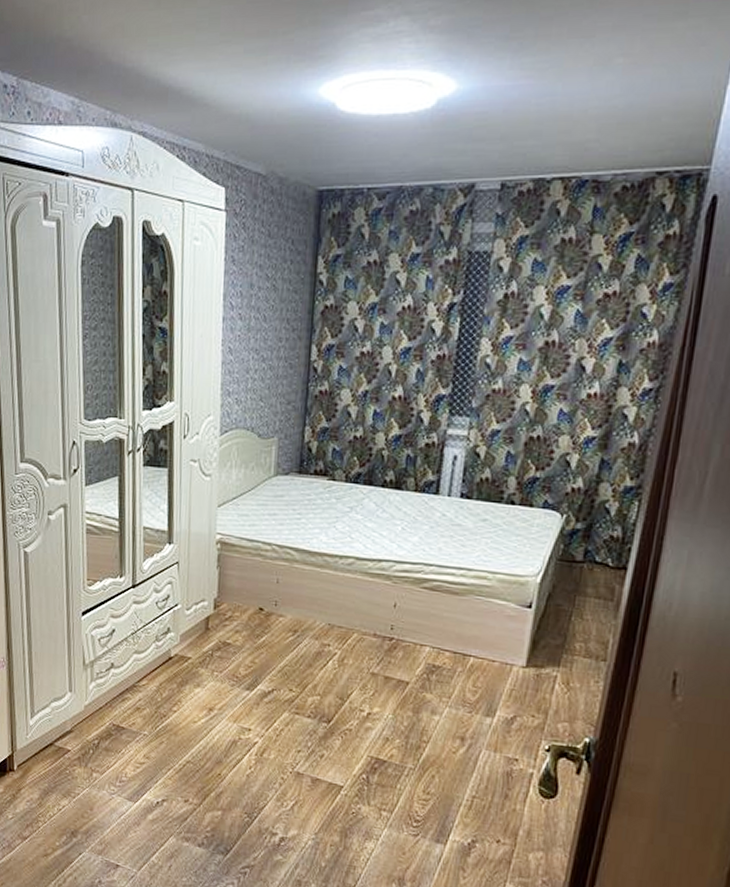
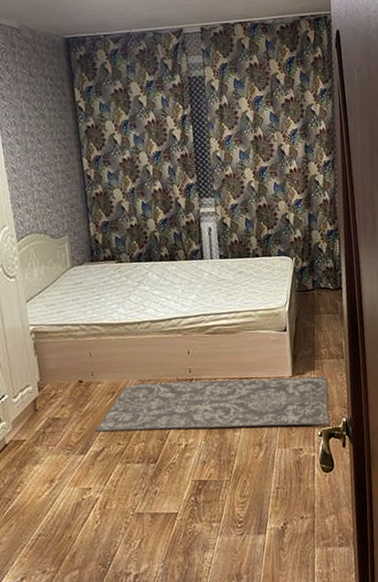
rug: none [268,627,576,741] -> present [95,376,331,432]

